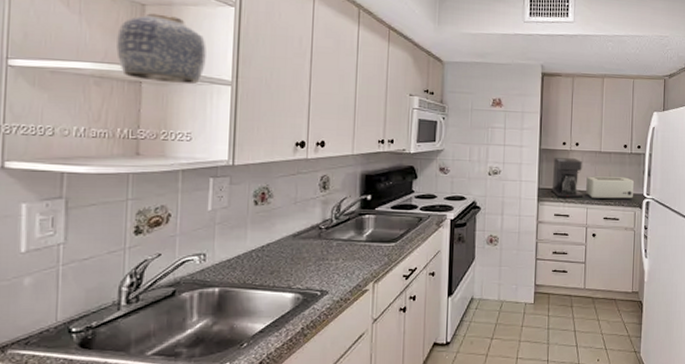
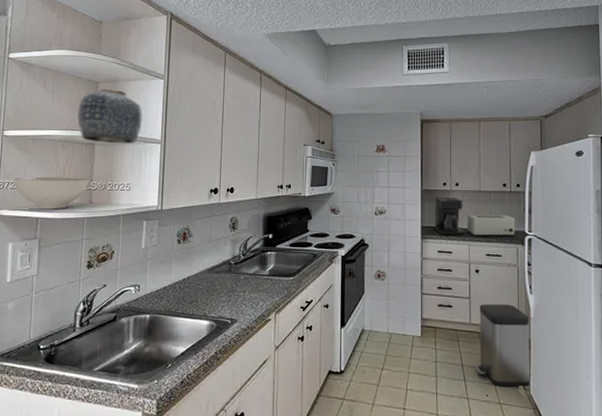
bowl: none [23,120,136,163] -> present [12,176,90,210]
pedal bin: none [588,269,643,351] -> present [475,304,531,387]

